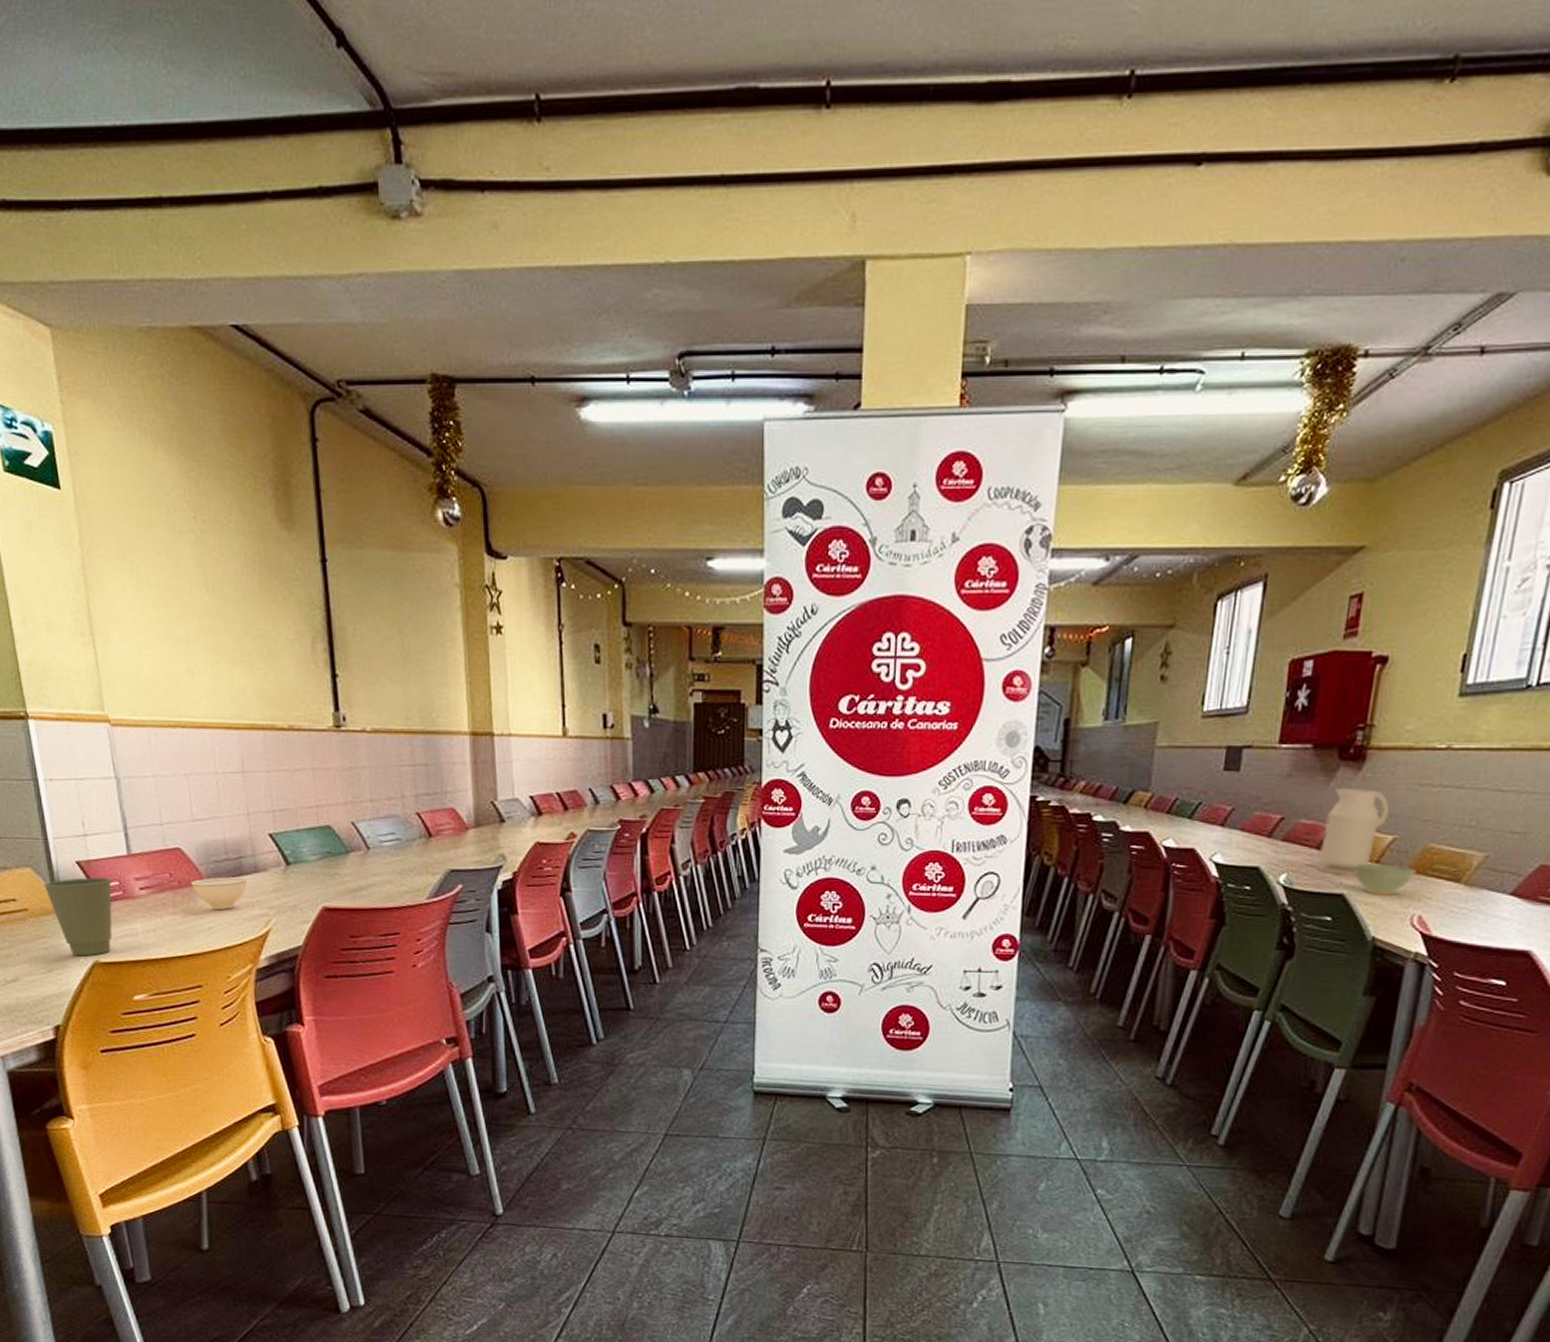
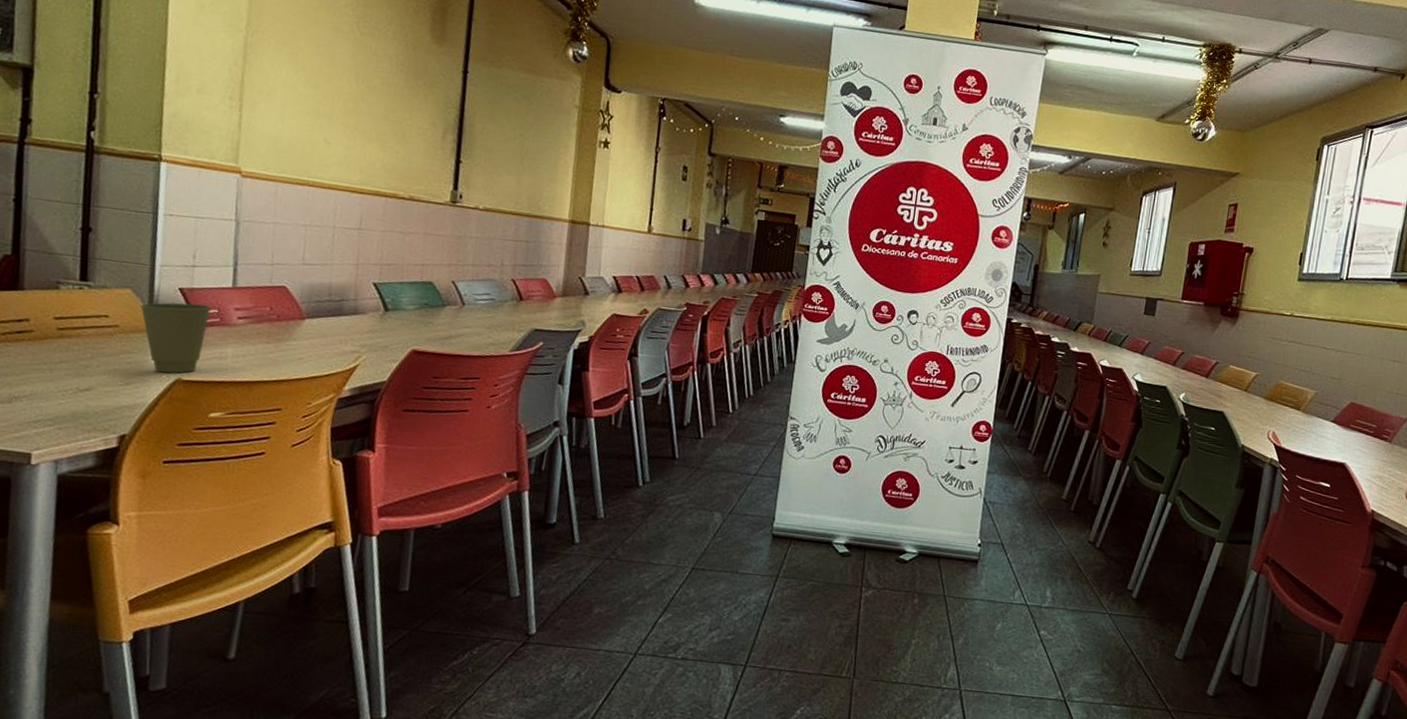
bowl: present [191,877,248,911] -> none [290,315,346,344]
water jug: present [1315,787,1390,877] -> none [1204,335,1254,400]
bowl: present [1352,863,1417,895] -> none [1229,390,1272,415]

